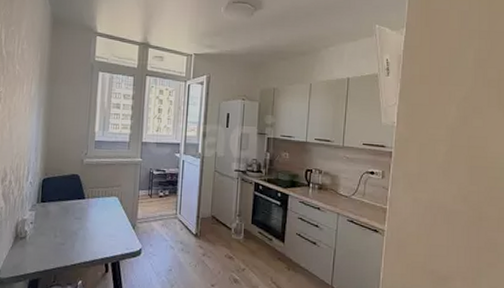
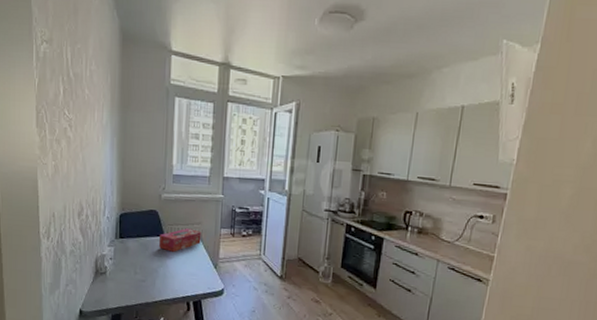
tissue box: none [80,191,121,214] -> present [159,228,202,252]

